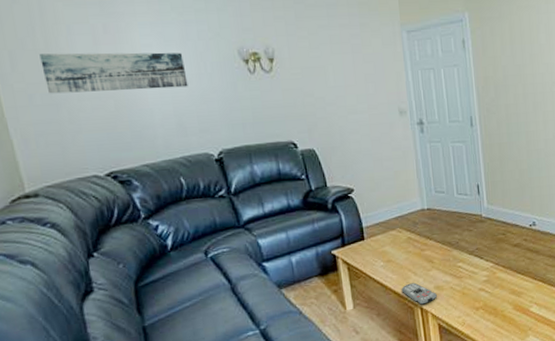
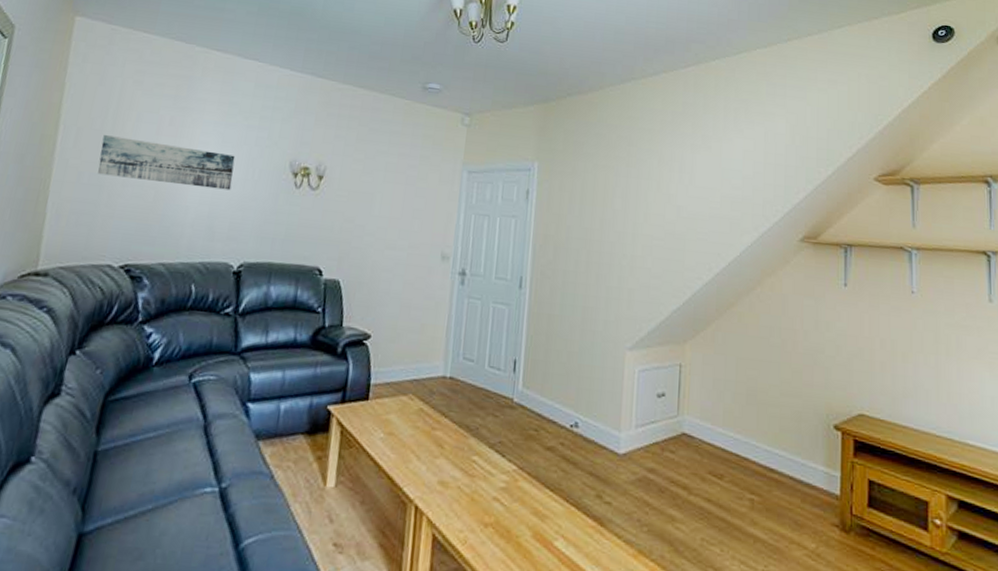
remote control: present [401,283,437,305] -> none [397,469,439,503]

